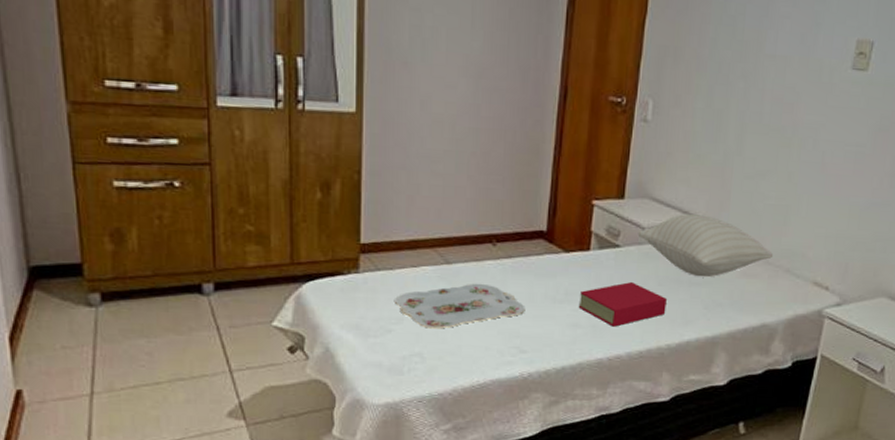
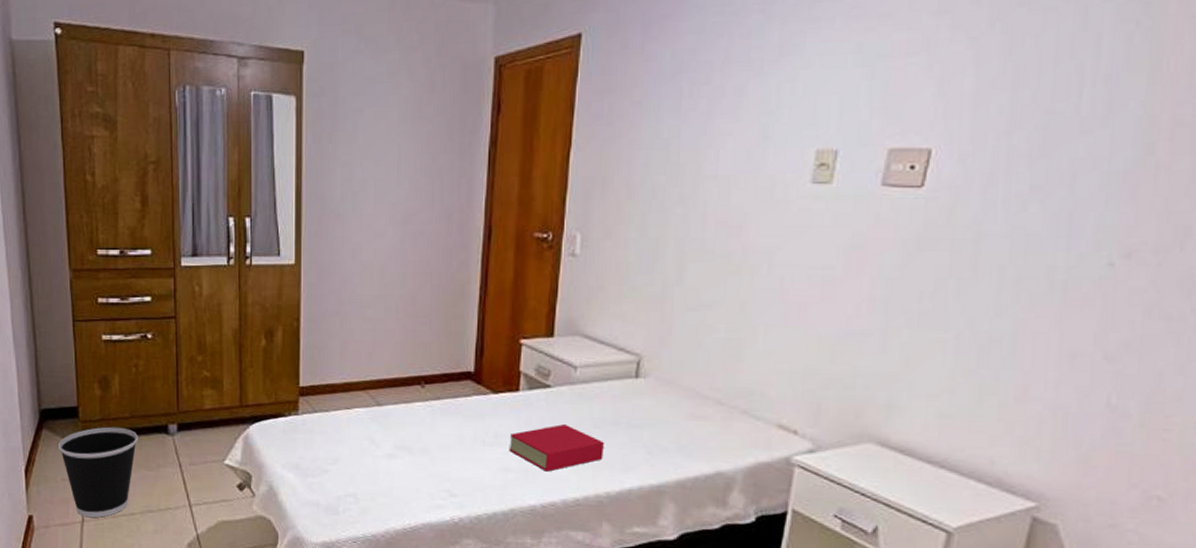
wastebasket: none [56,286,164,390] -> present [59,426,138,518]
serving tray: present [395,283,525,329] -> none [331,424,455,470]
pillow: present [637,214,774,278] -> none [569,351,727,420]

